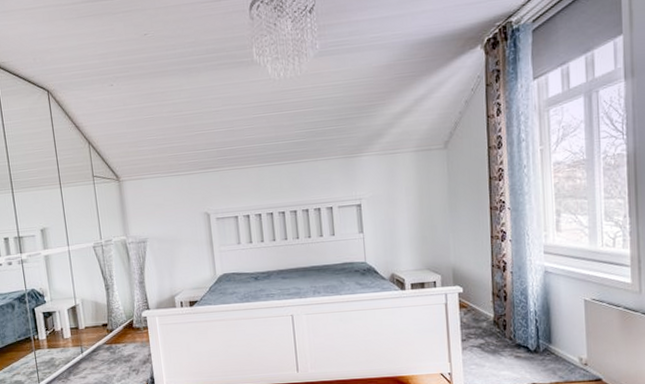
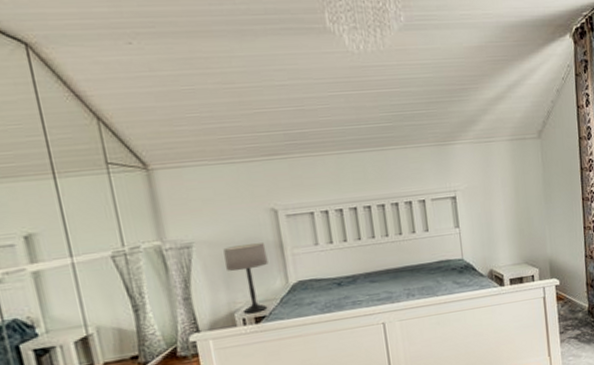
table lamp: none [169,240,201,298] -> present [223,243,269,314]

